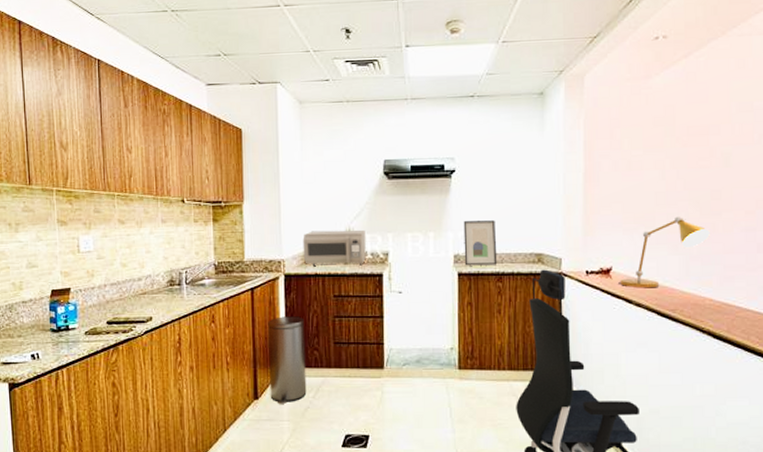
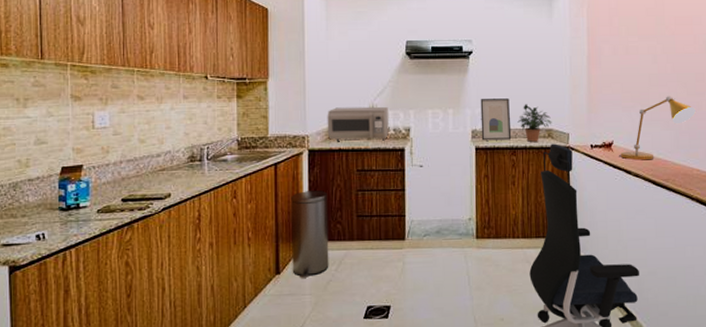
potted plant: none [504,226,543,267] -> present [517,104,552,142]

